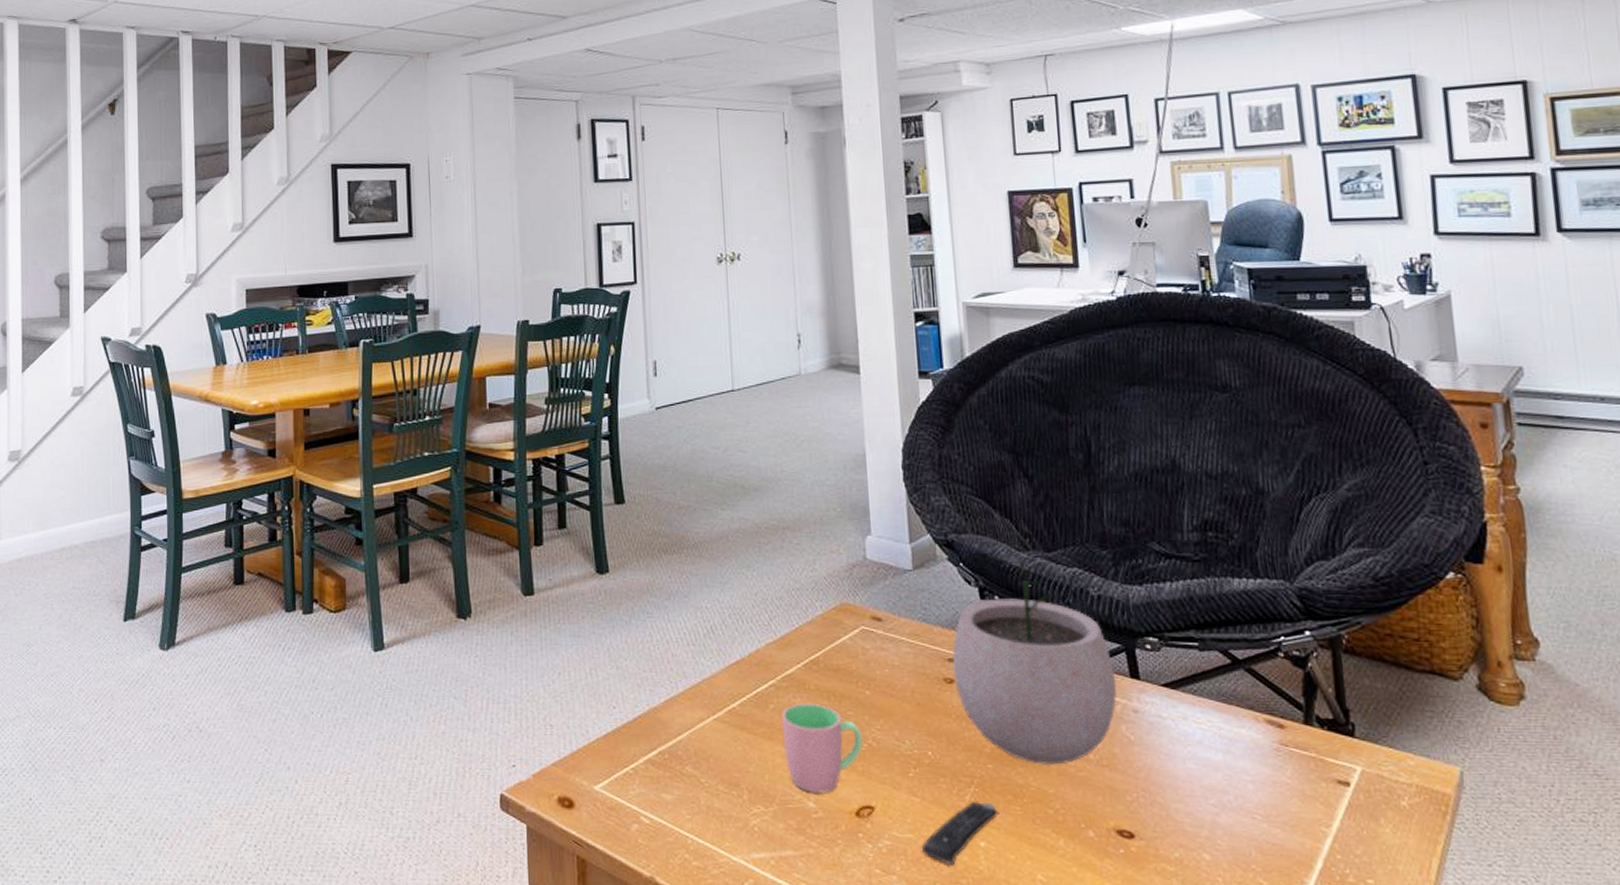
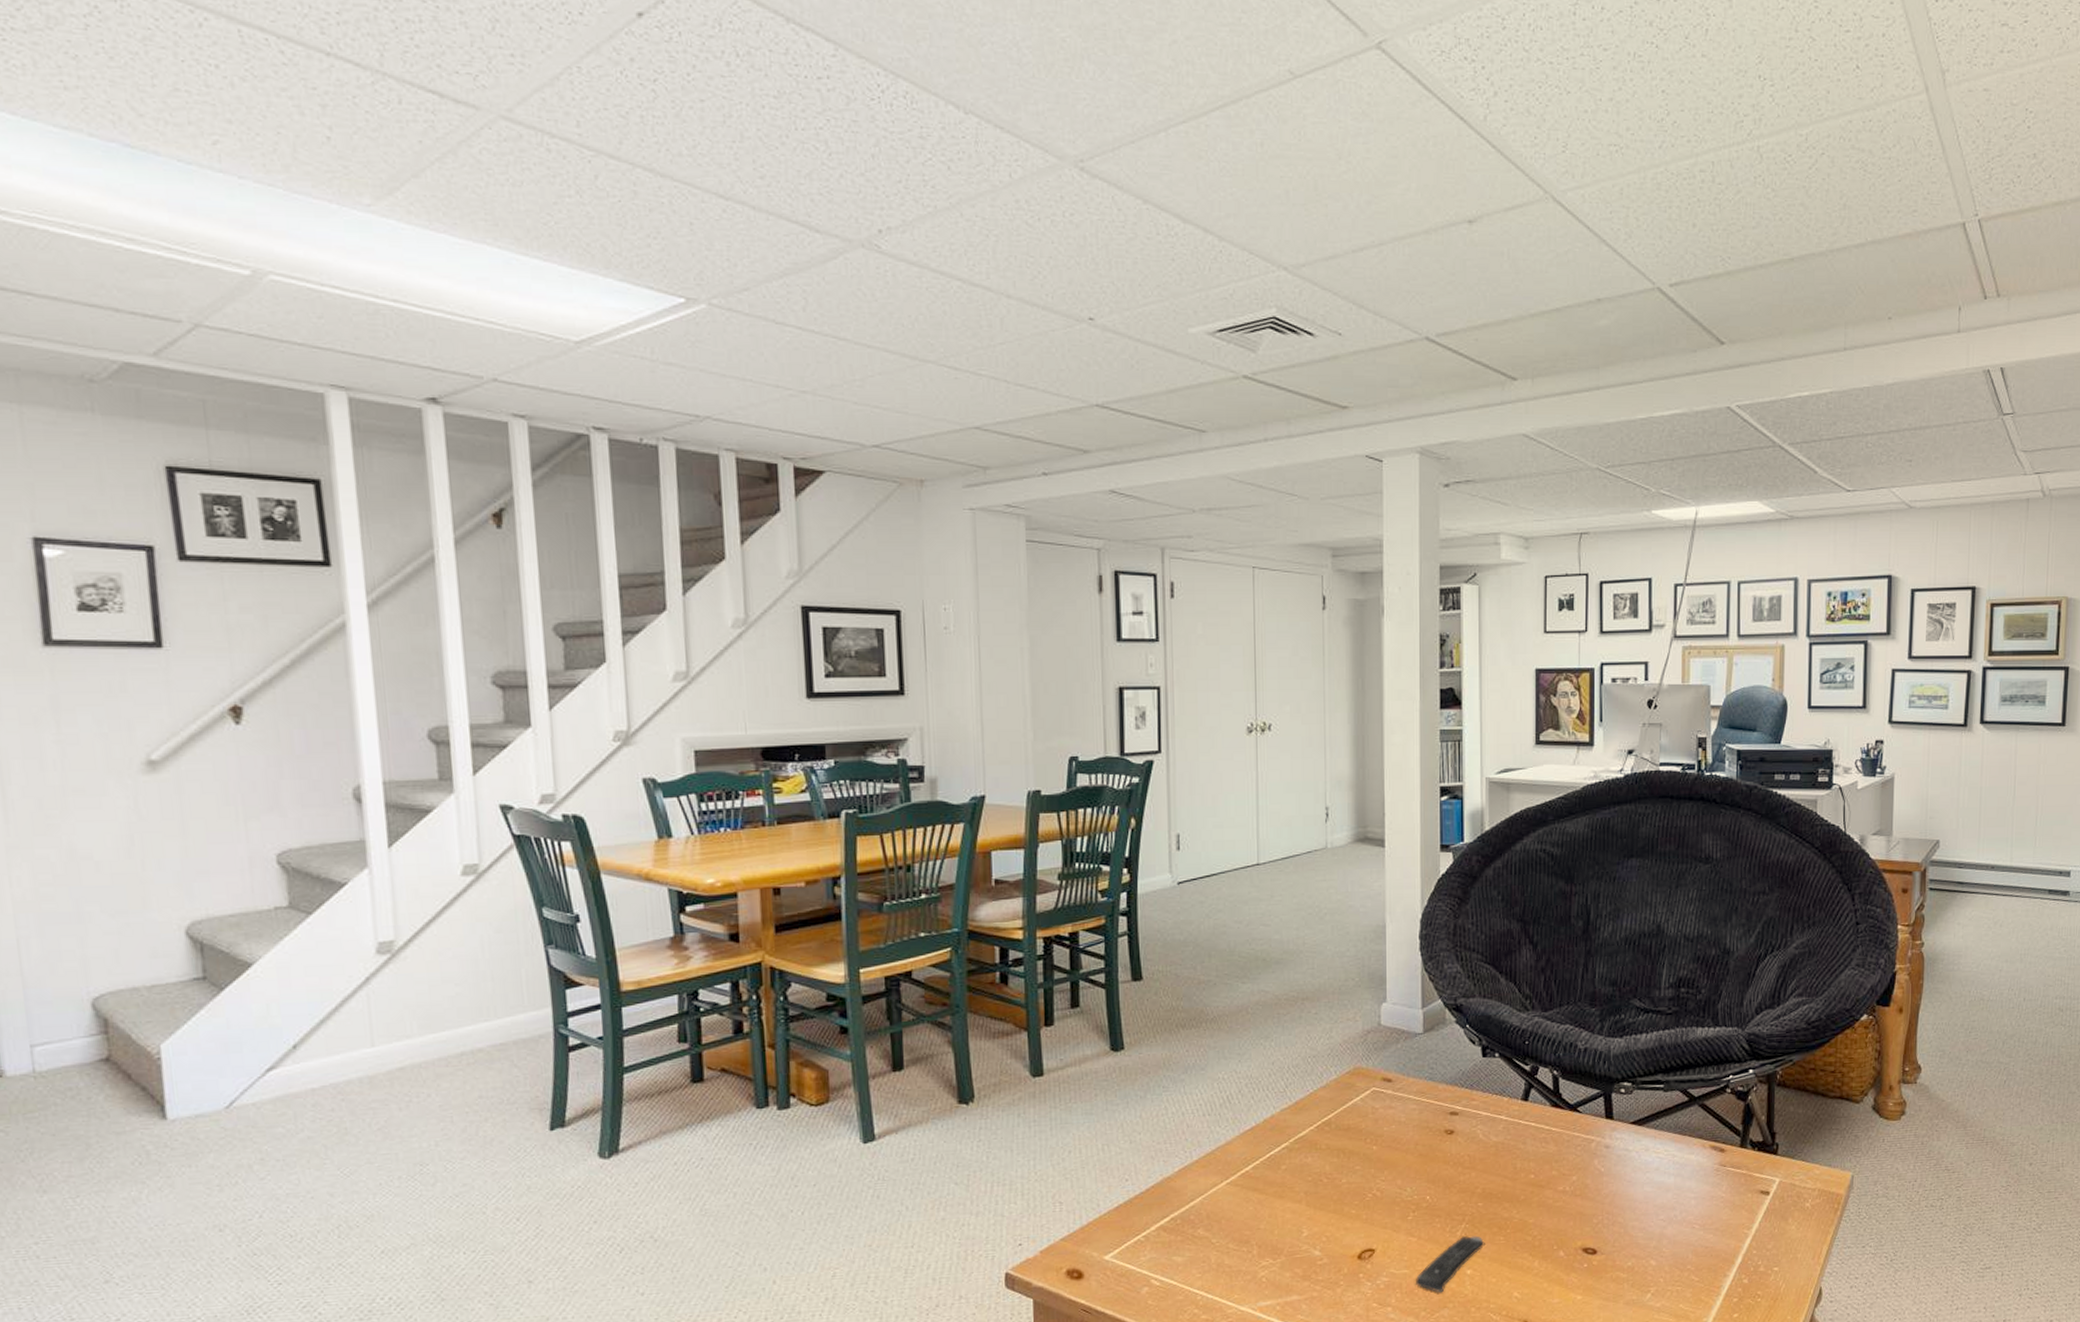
cup: present [781,704,863,794] -> none [1292,1162,1367,1243]
plant pot: present [951,562,1117,765] -> none [1453,1021,1594,1199]

